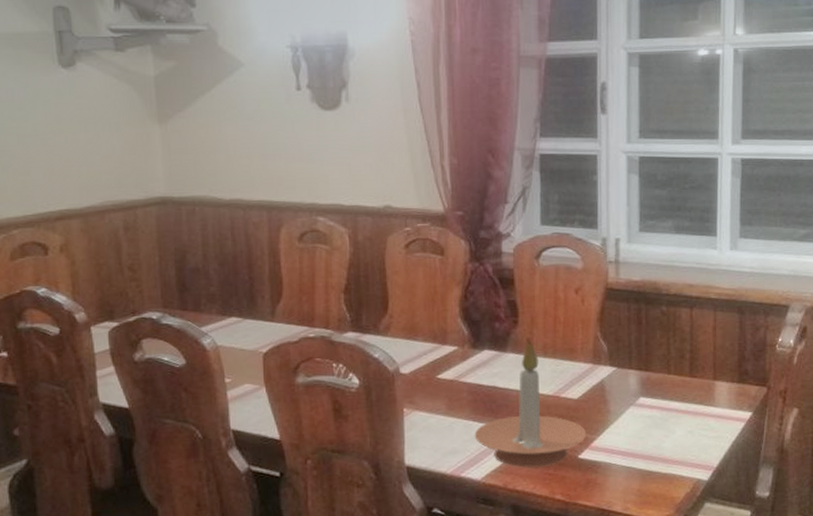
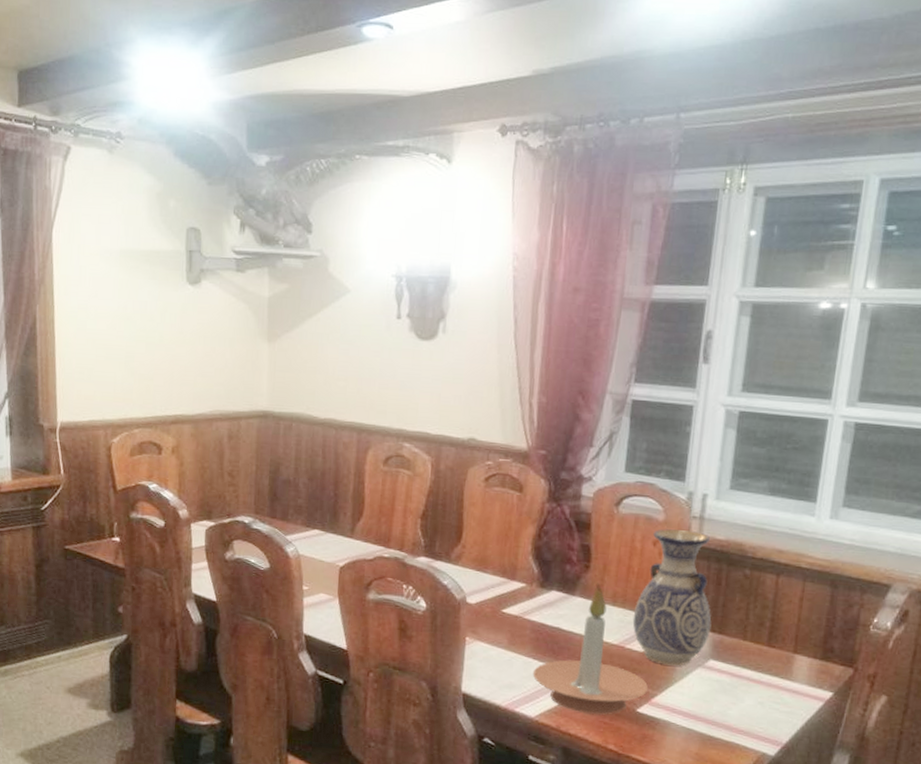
vase: none [564,275,638,408] -> present [632,529,712,666]

